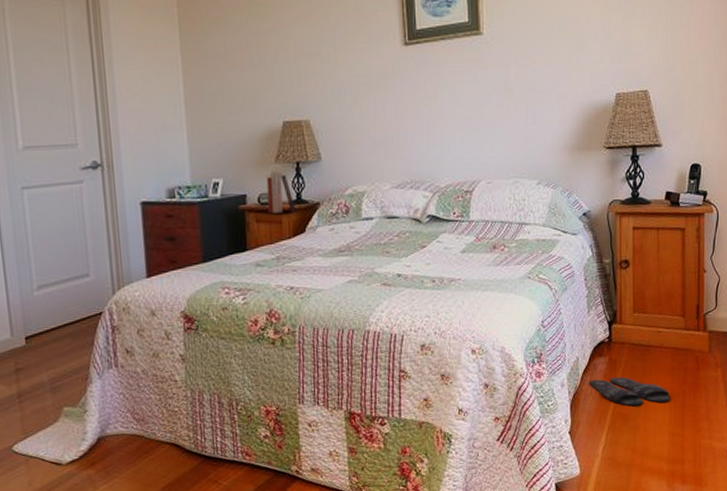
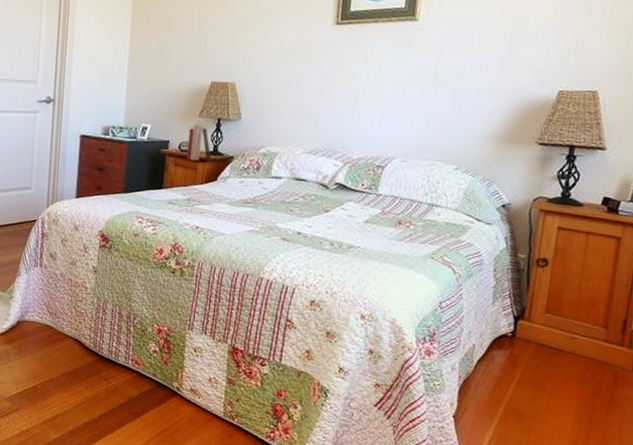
slippers: present [588,376,671,407] -> none [482,370,577,412]

